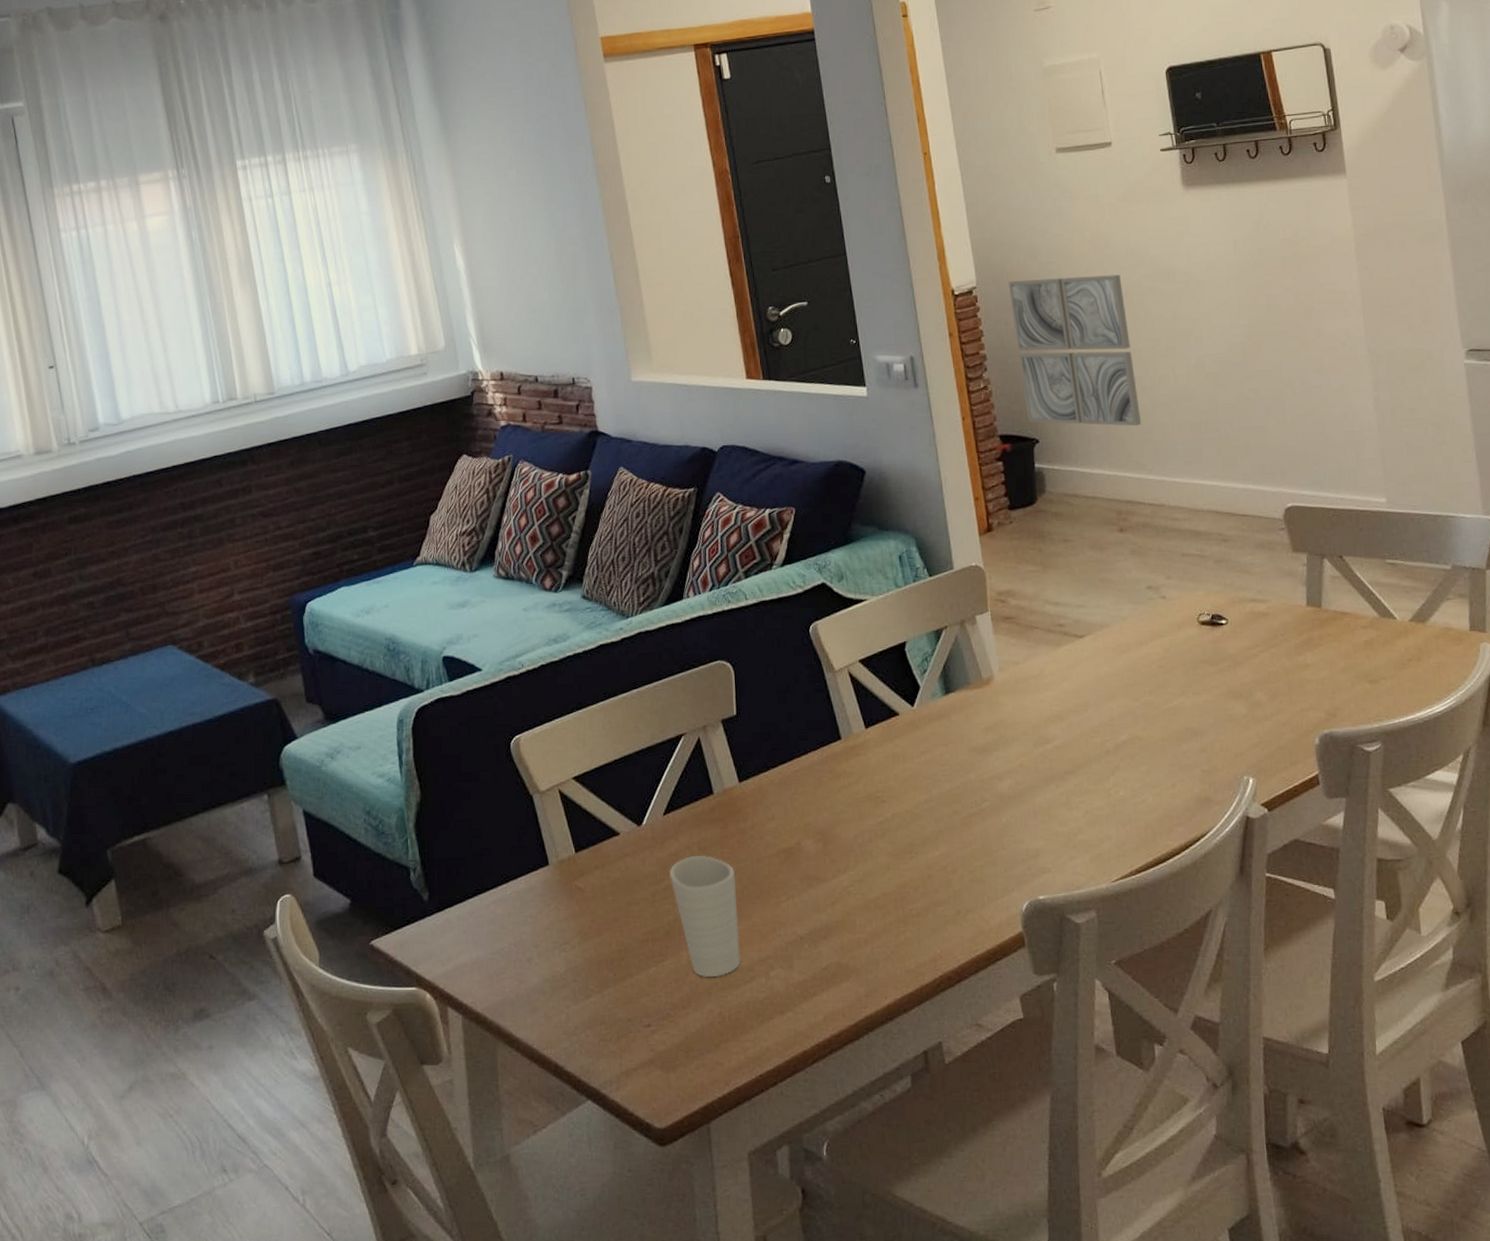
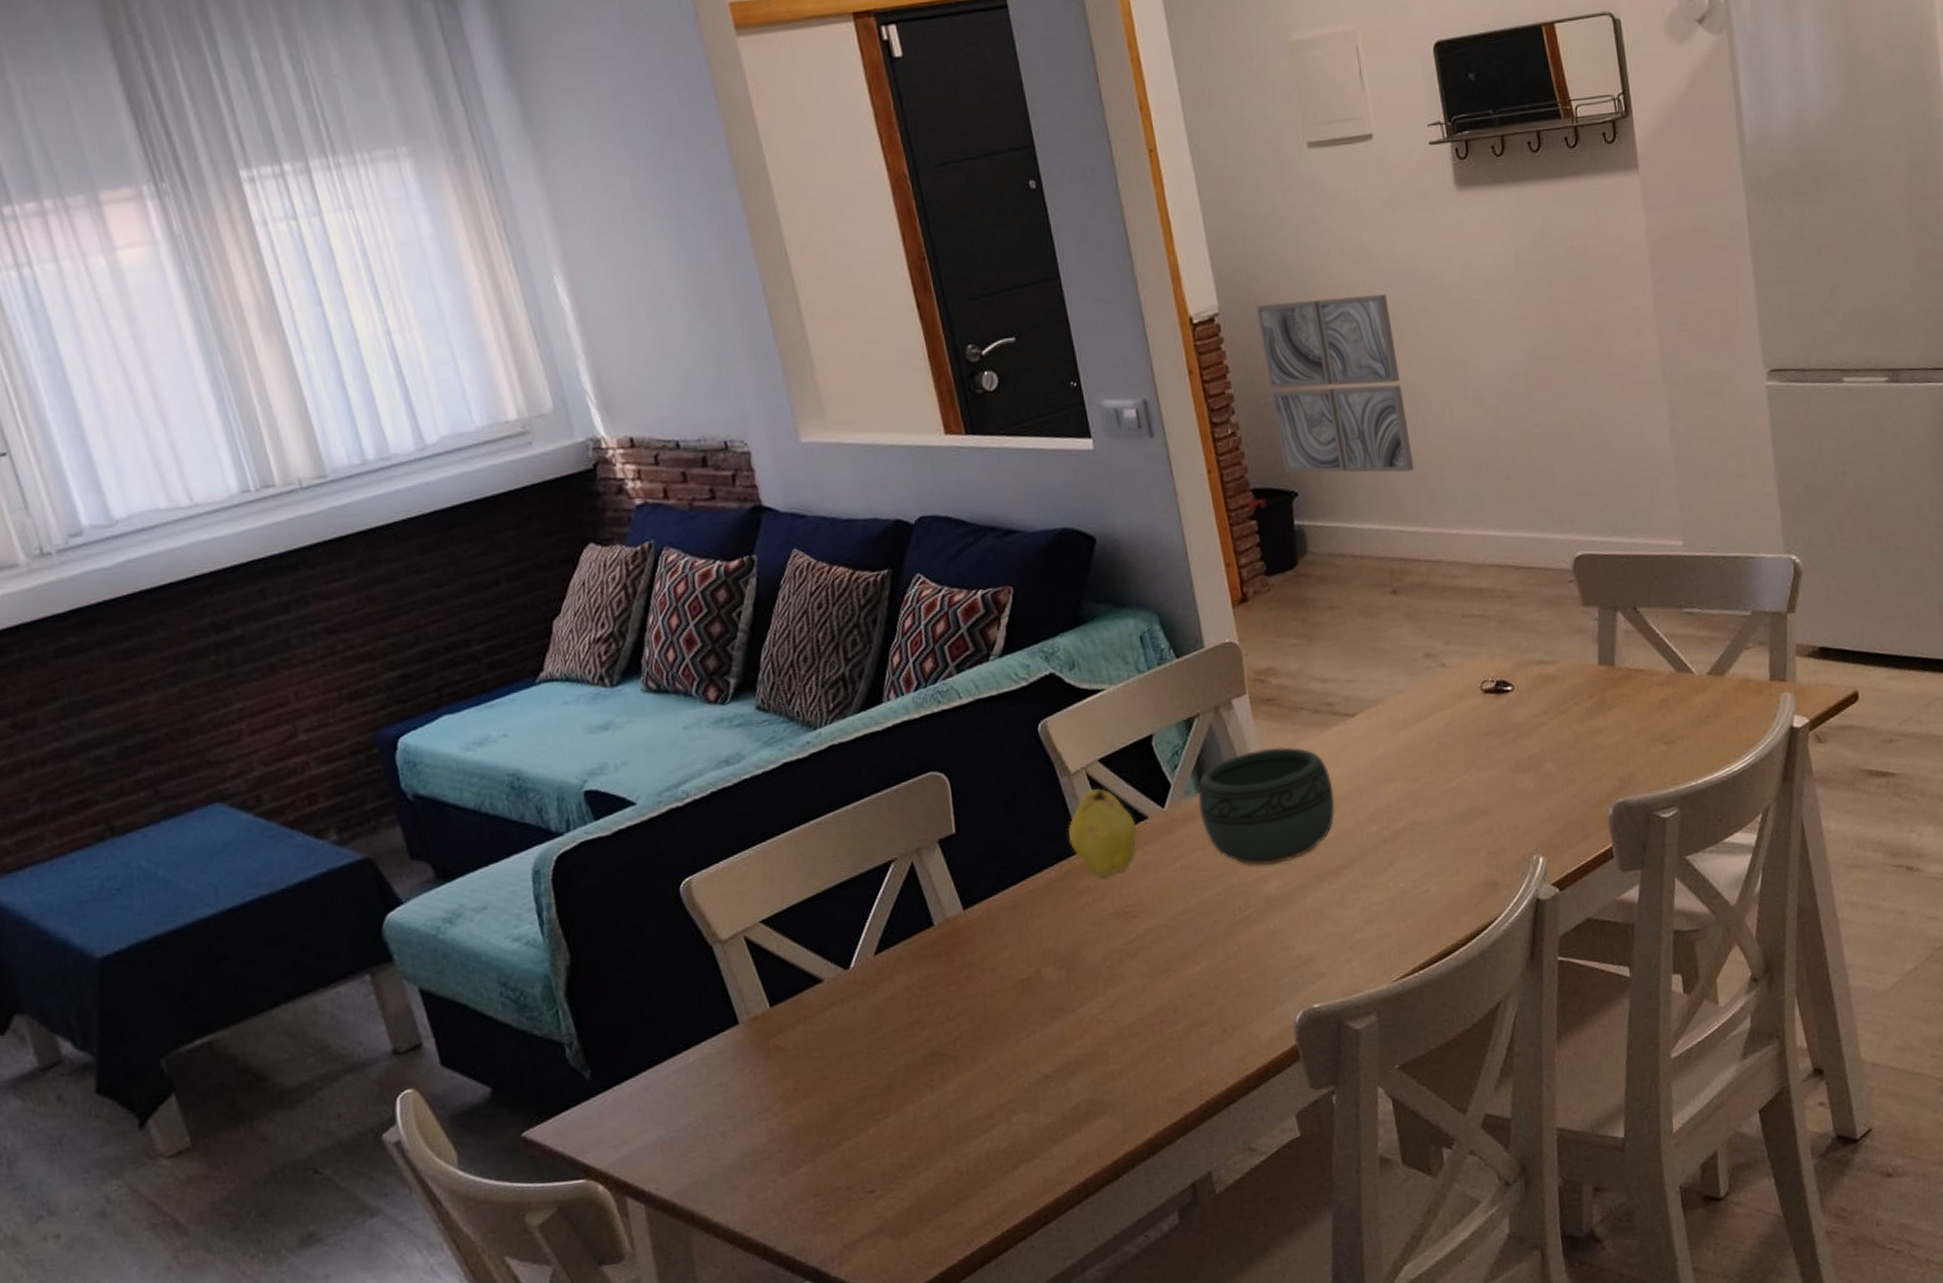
cup: present [669,855,741,977] -> none [885,995,977,1131]
fruit: none [830,685,889,764] -> present [1068,788,1137,877]
bowl: none [943,660,1063,765] -> present [1197,747,1335,866]

